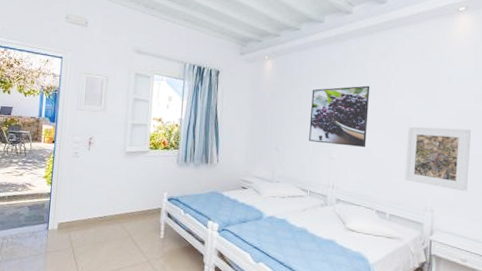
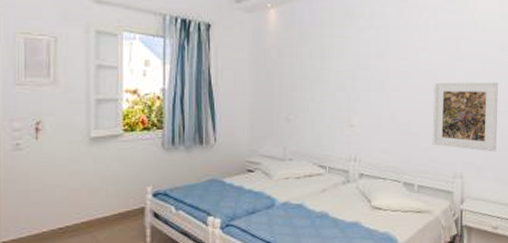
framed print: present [309,85,370,148] -> none [325,37,392,111]

